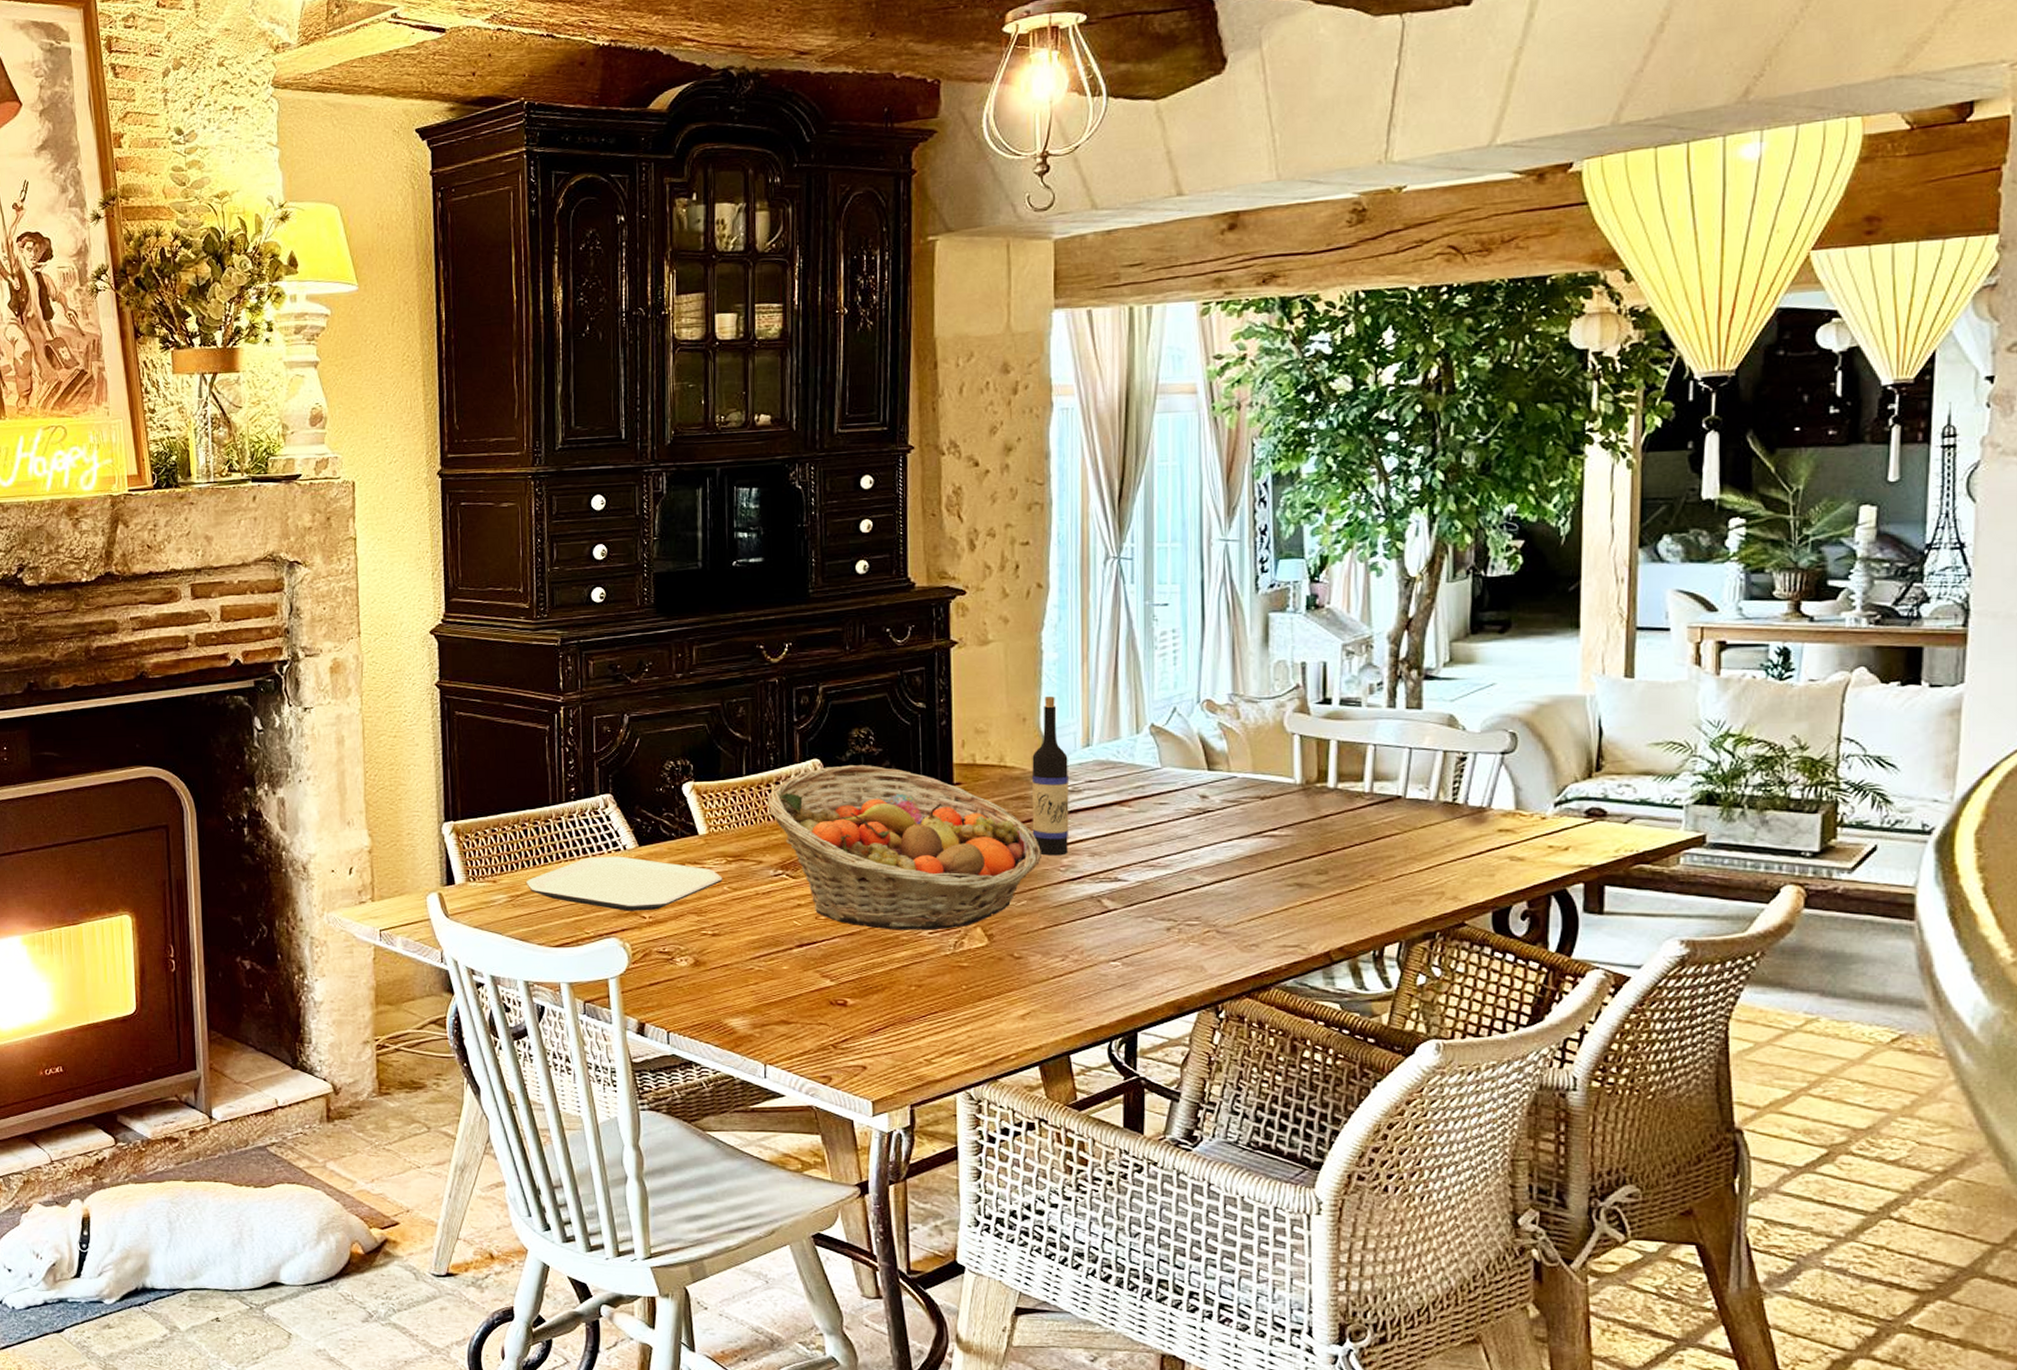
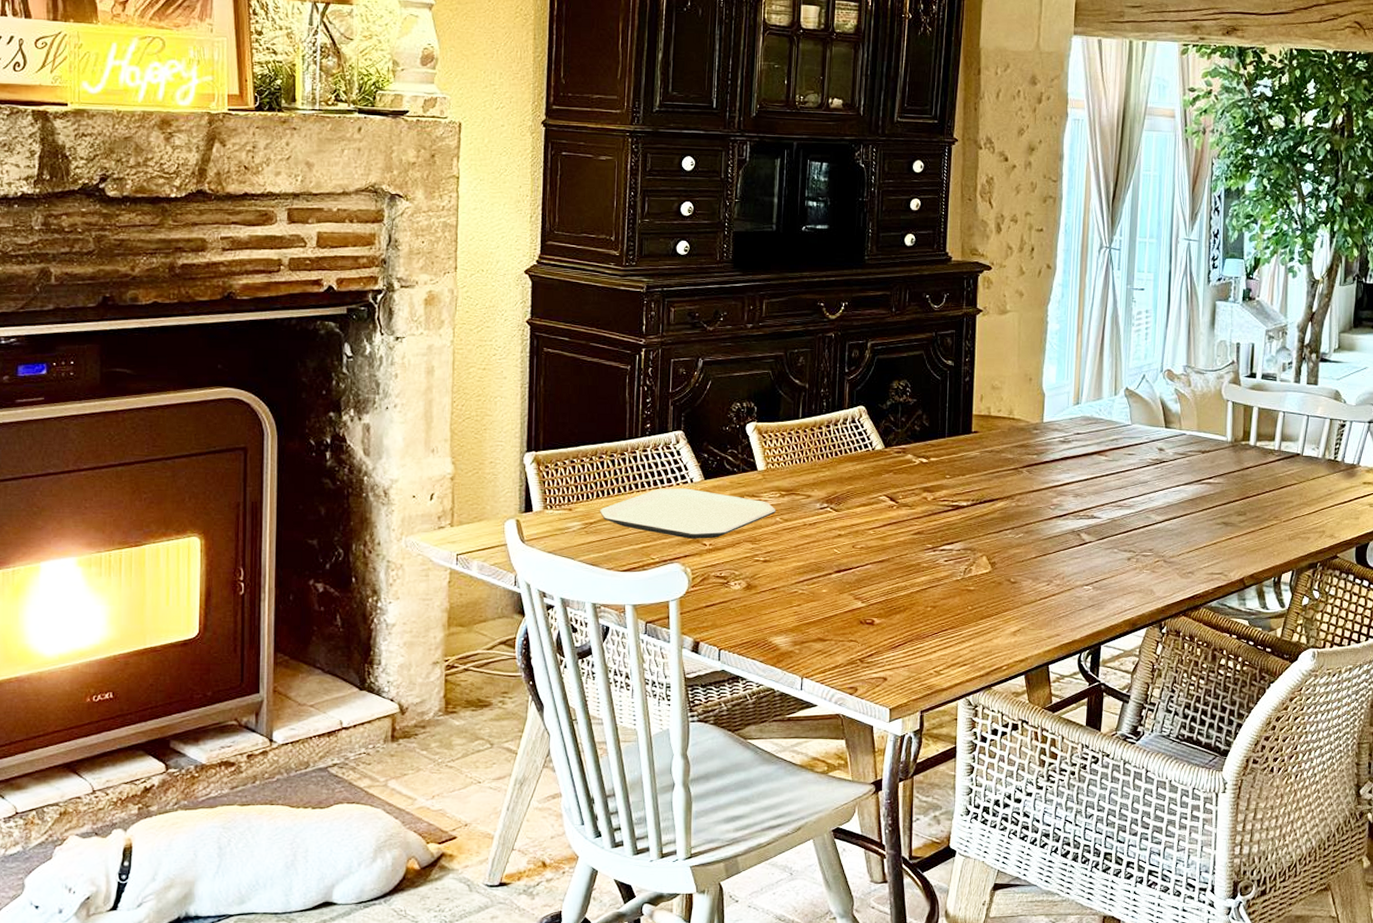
fruit basket: present [767,765,1041,931] -> none [818,413,1037,559]
wine bottle: present [1031,697,1069,856] -> none [1031,361,1062,496]

